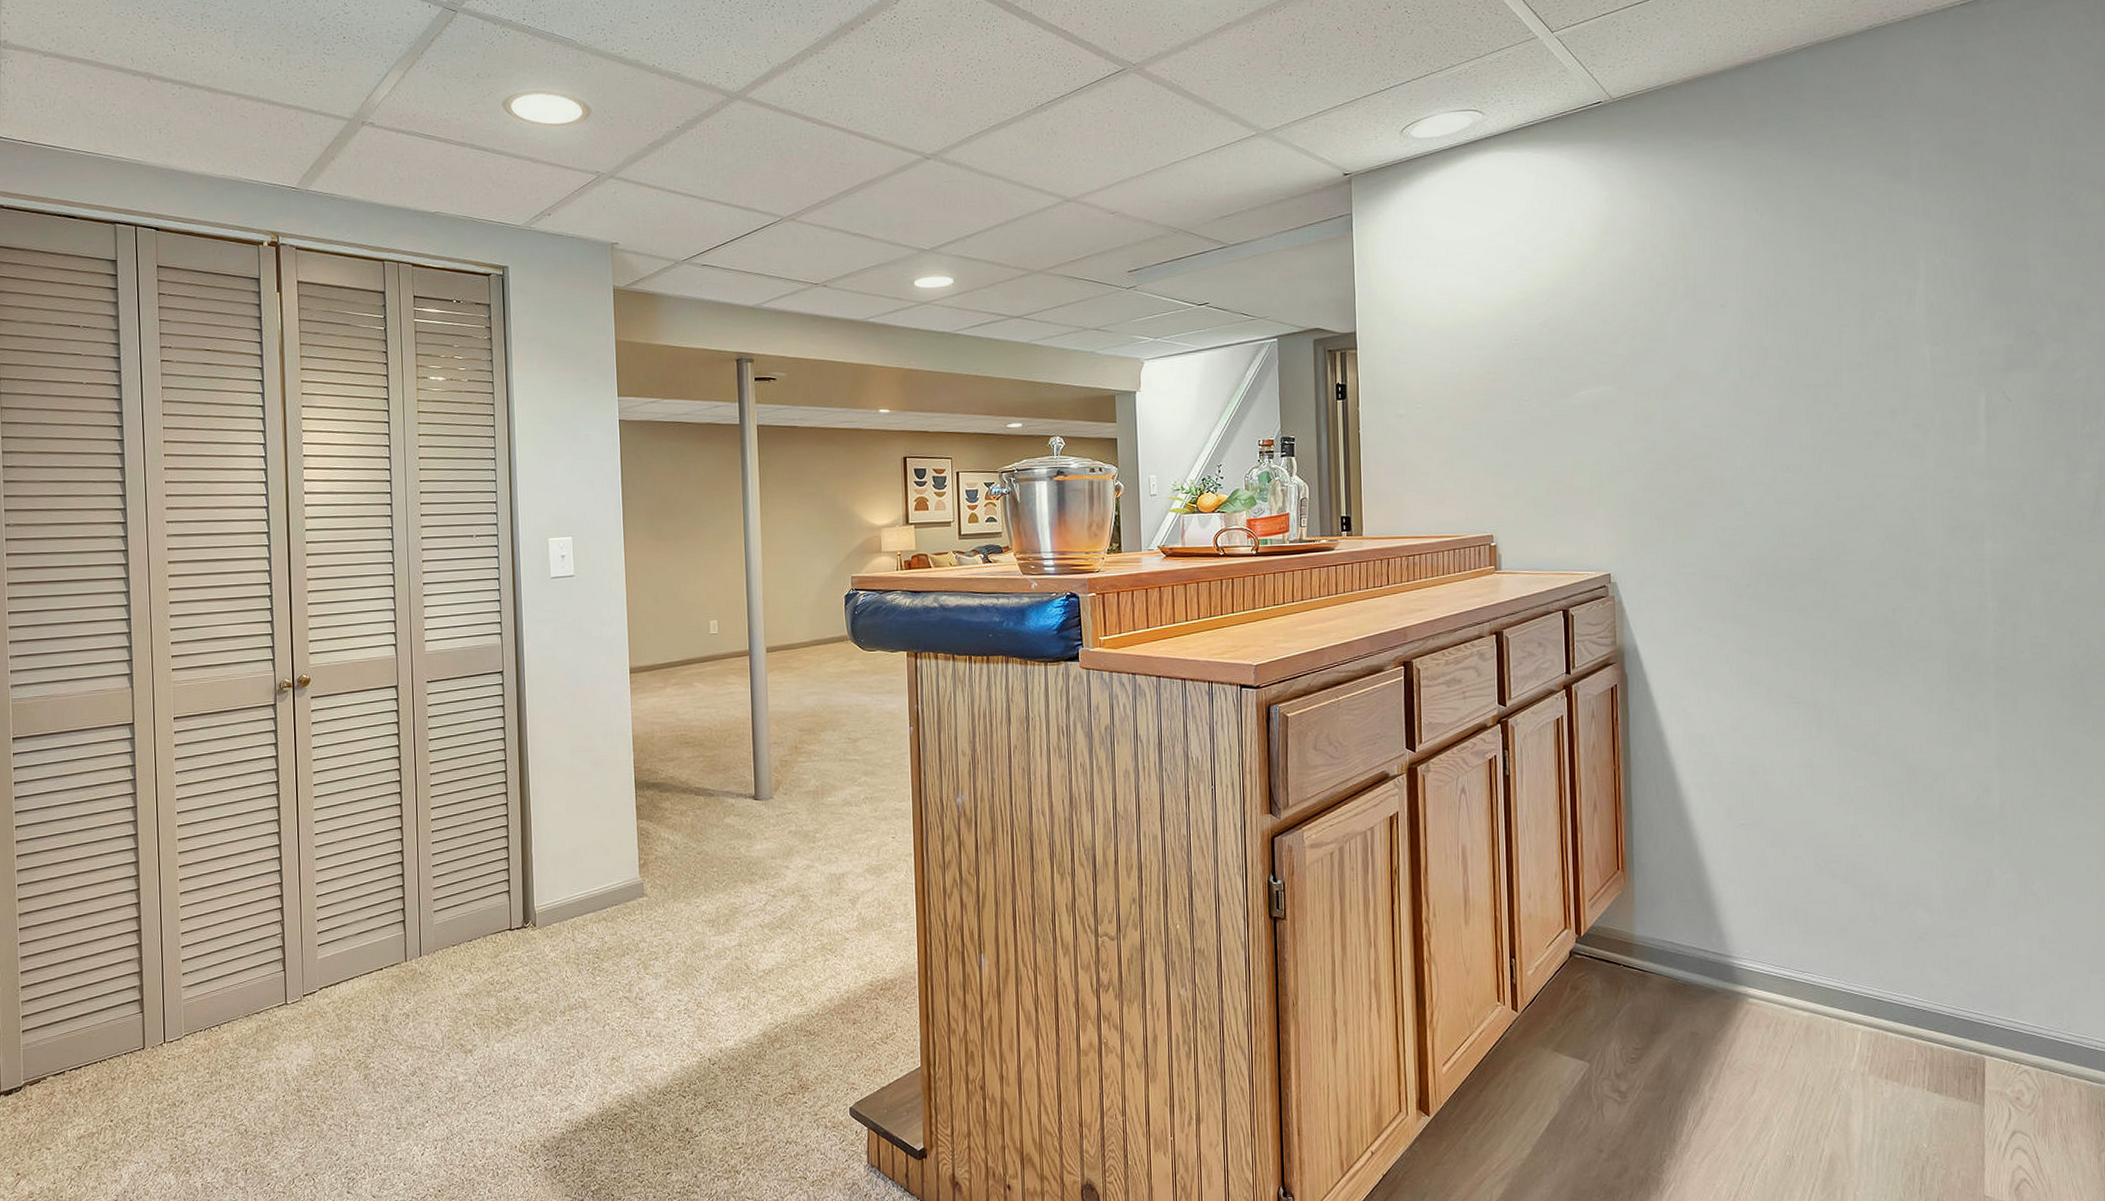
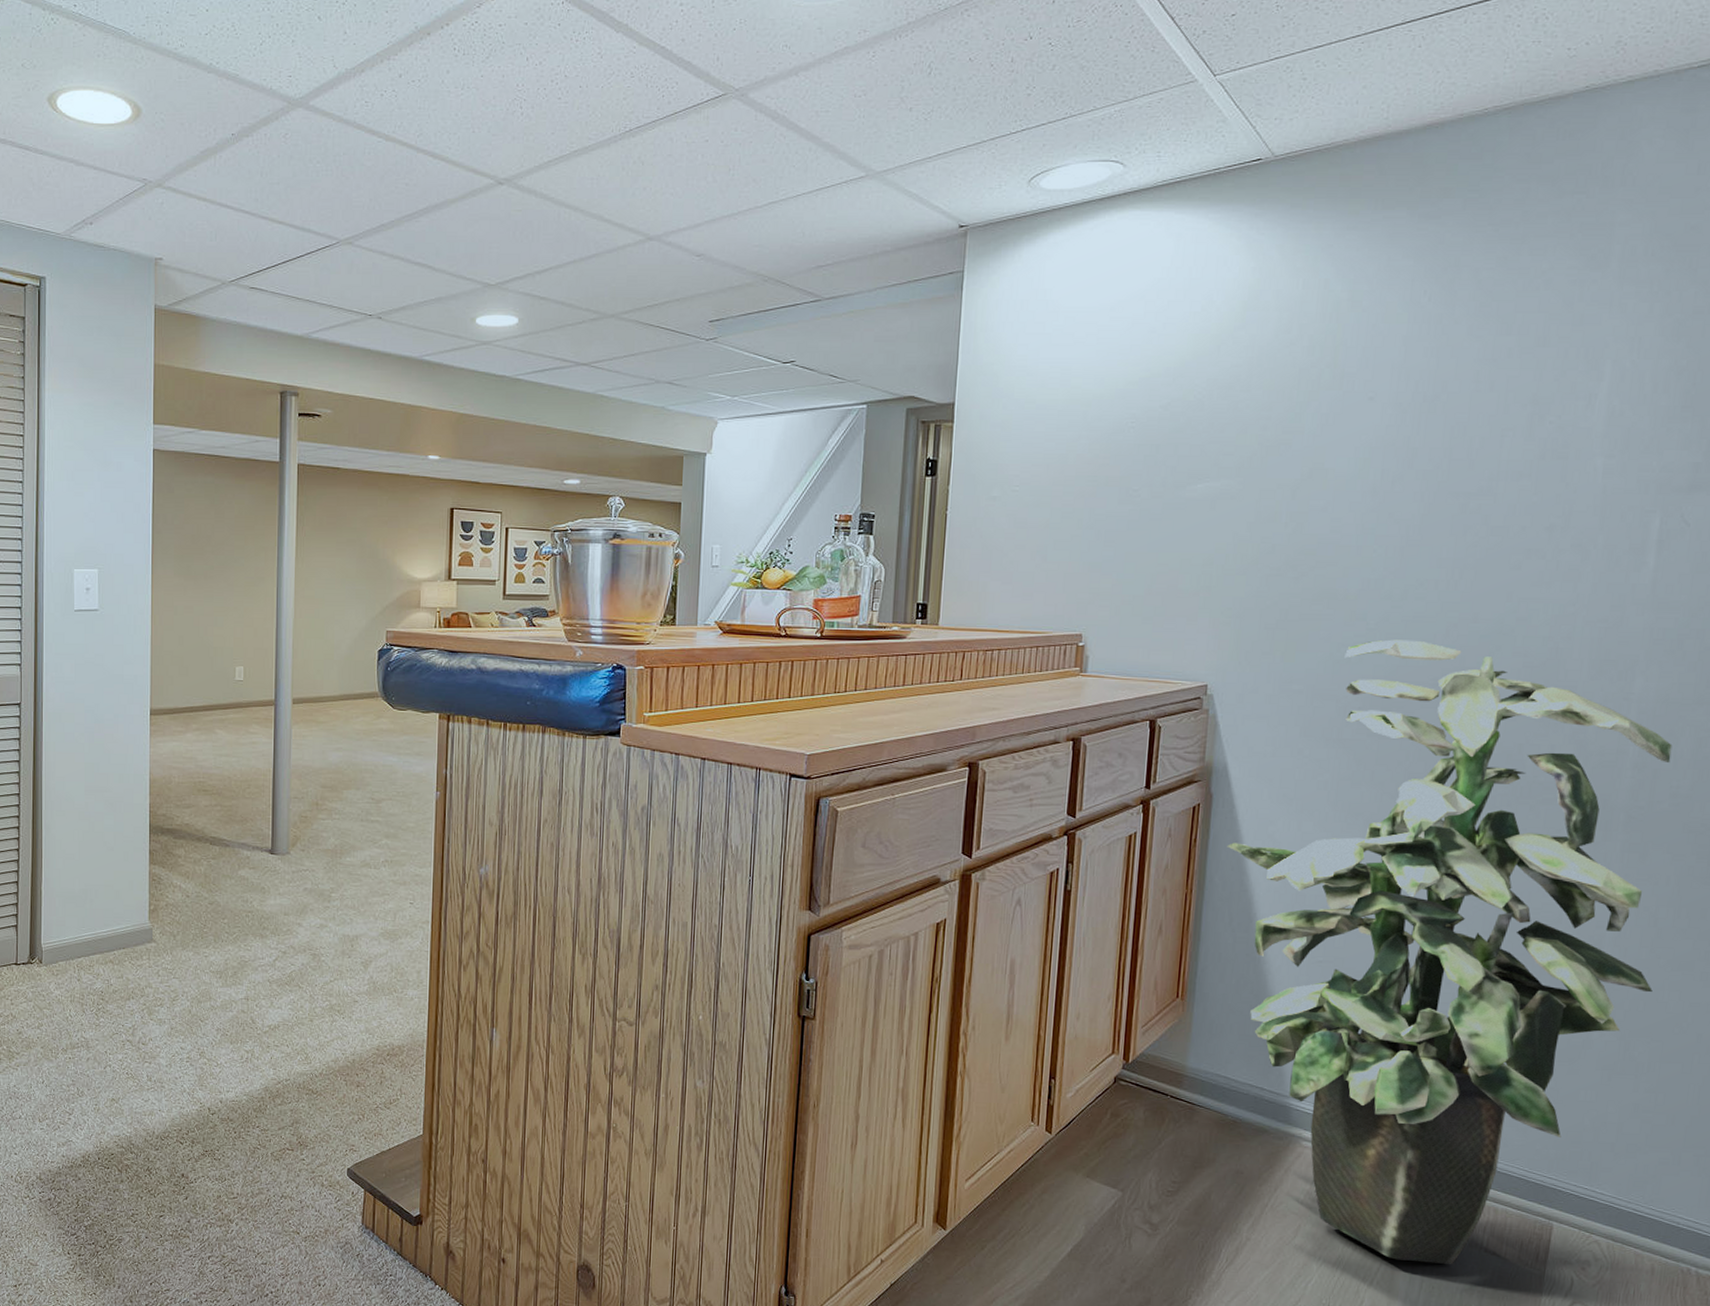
indoor plant: none [1646,520,2041,1107] -> present [1227,639,1672,1264]

